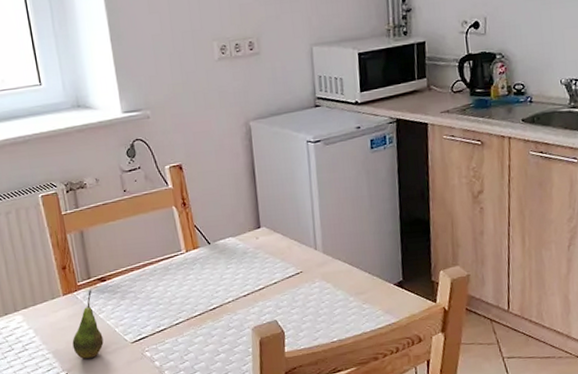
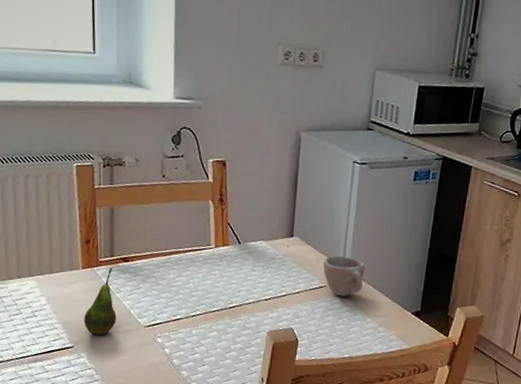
cup: none [295,238,339,280] -> present [323,255,365,297]

